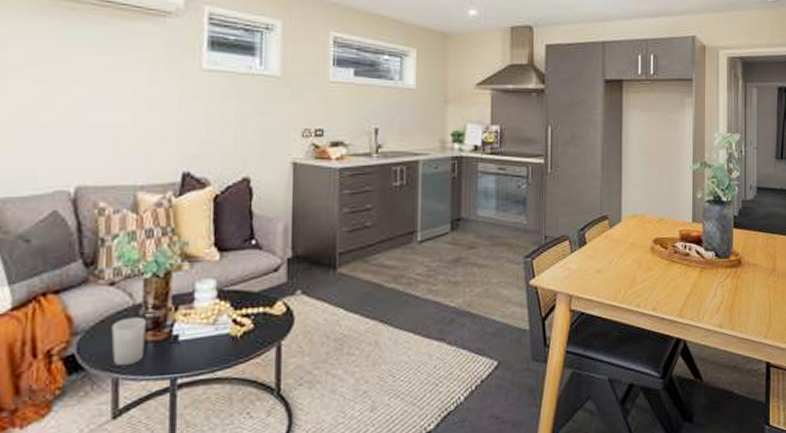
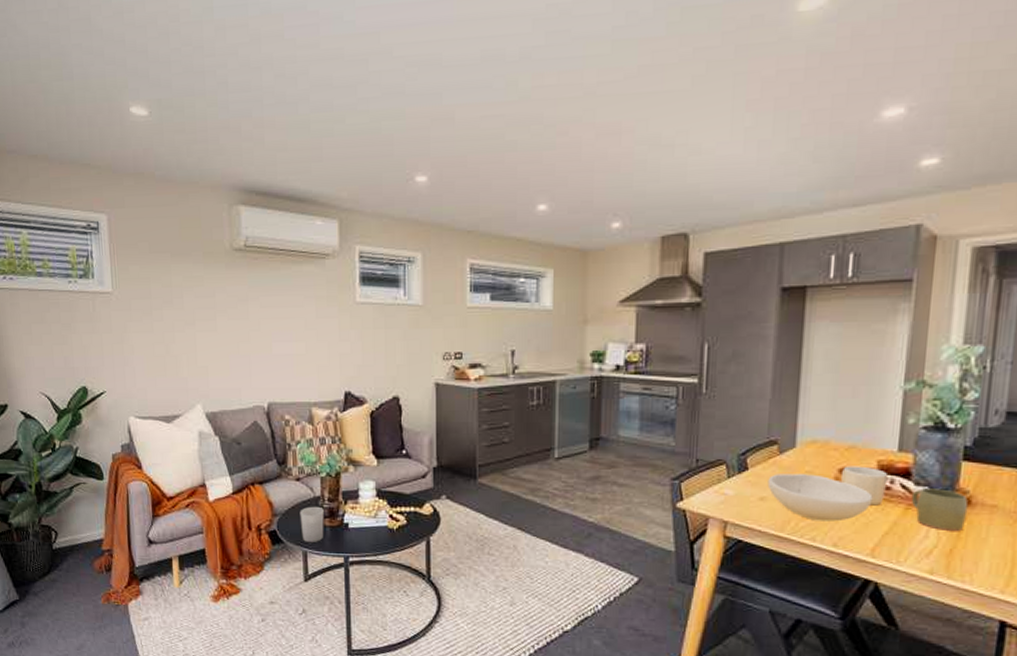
bowl: none [602,245,678,288] -> present [767,474,873,522]
mug: none [656,236,687,271] -> present [841,466,889,506]
mug: none [703,252,740,288] -> present [911,488,969,531]

